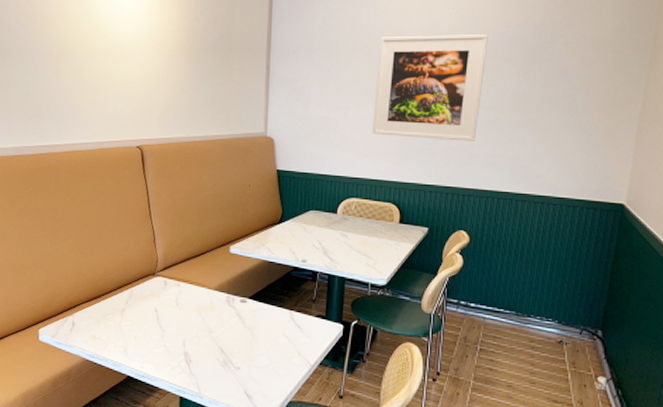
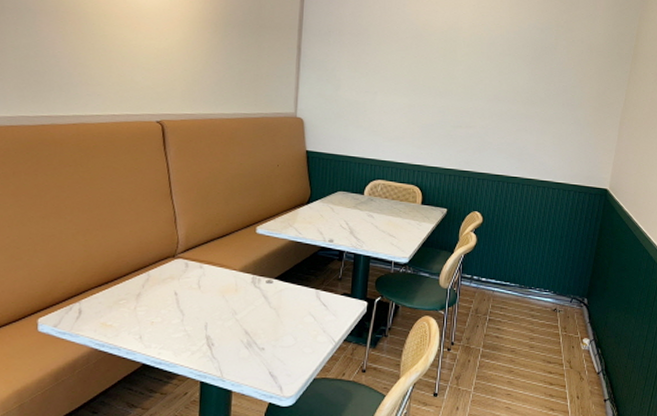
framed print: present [371,34,488,141] -> none [398,26,503,130]

